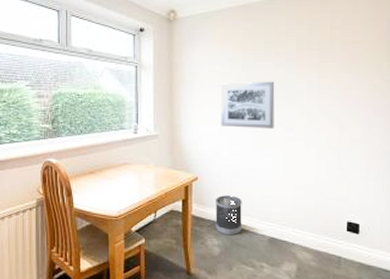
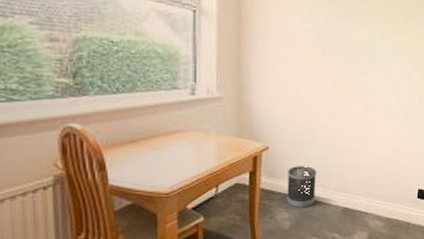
wall art: present [220,81,275,129] -> none [297,40,359,95]

